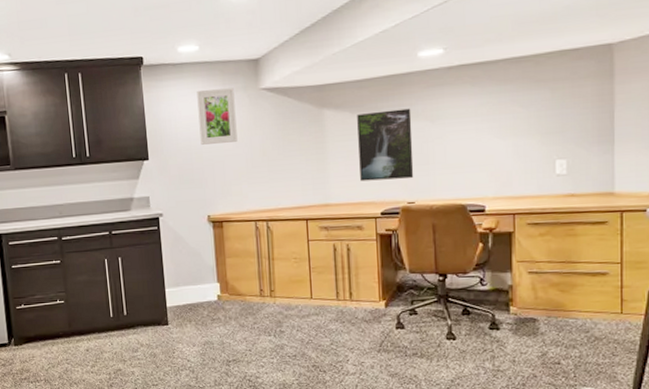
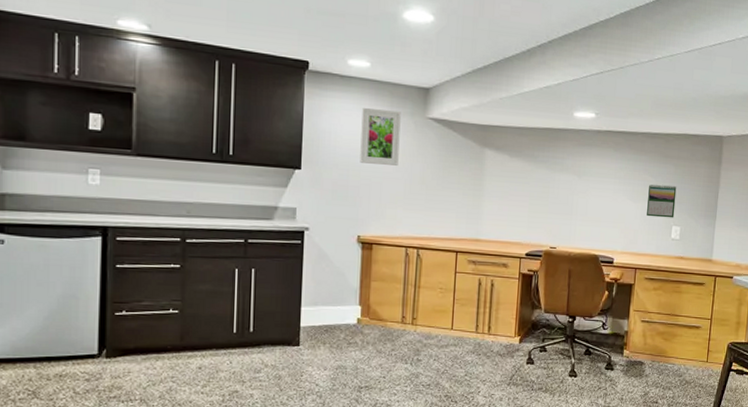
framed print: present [357,108,414,182] -> none [511,159,563,225]
calendar: none [520,112,557,154] -> present [647,184,677,218]

